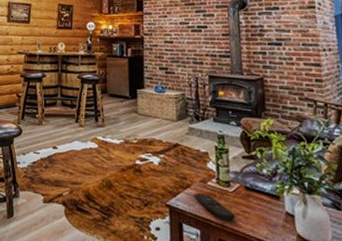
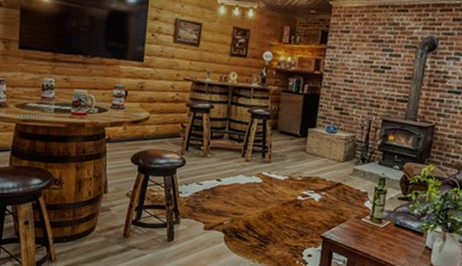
remote control: present [194,192,235,220] -> none [347,227,381,251]

